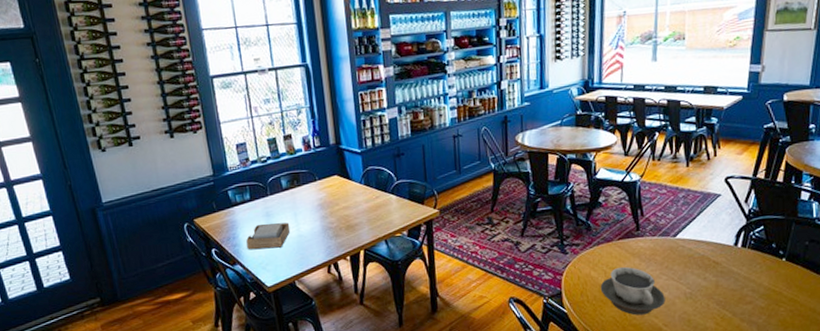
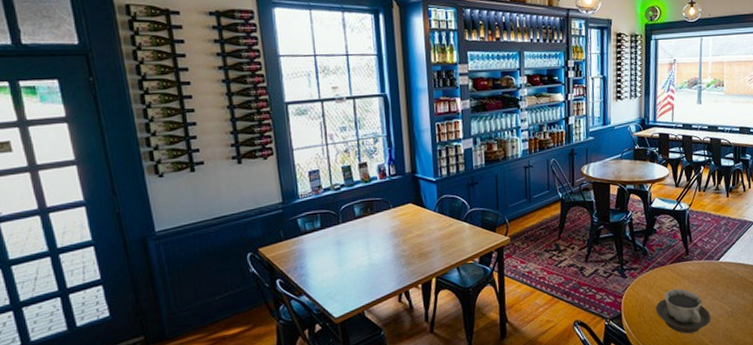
napkin holder: present [246,222,291,250] -> none [314,251,362,280]

